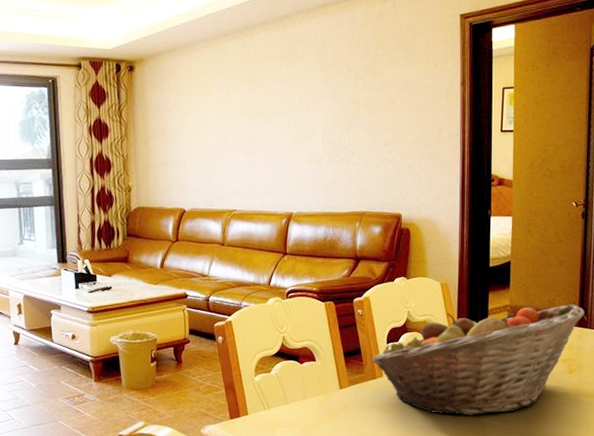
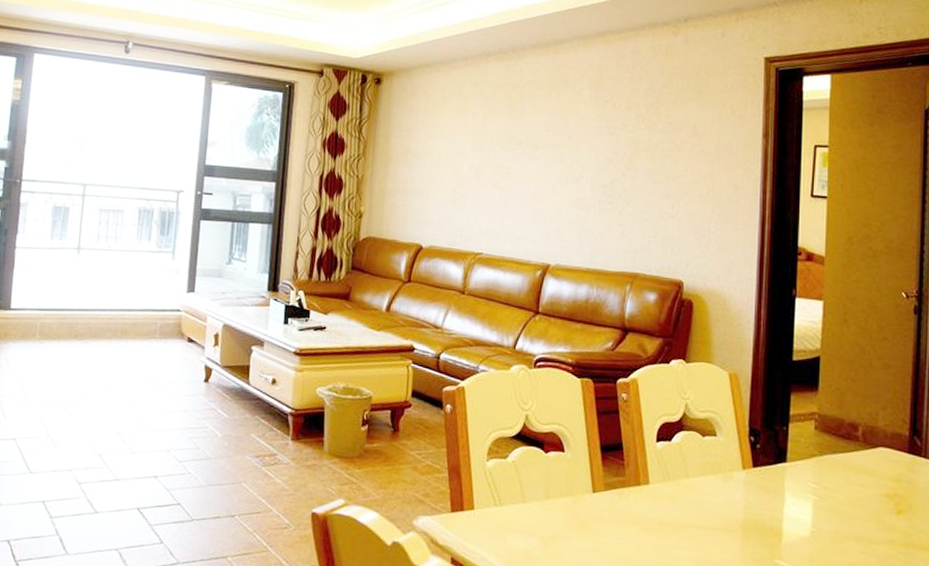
fruit basket: present [372,304,585,416] -> none [636,413,918,556]

